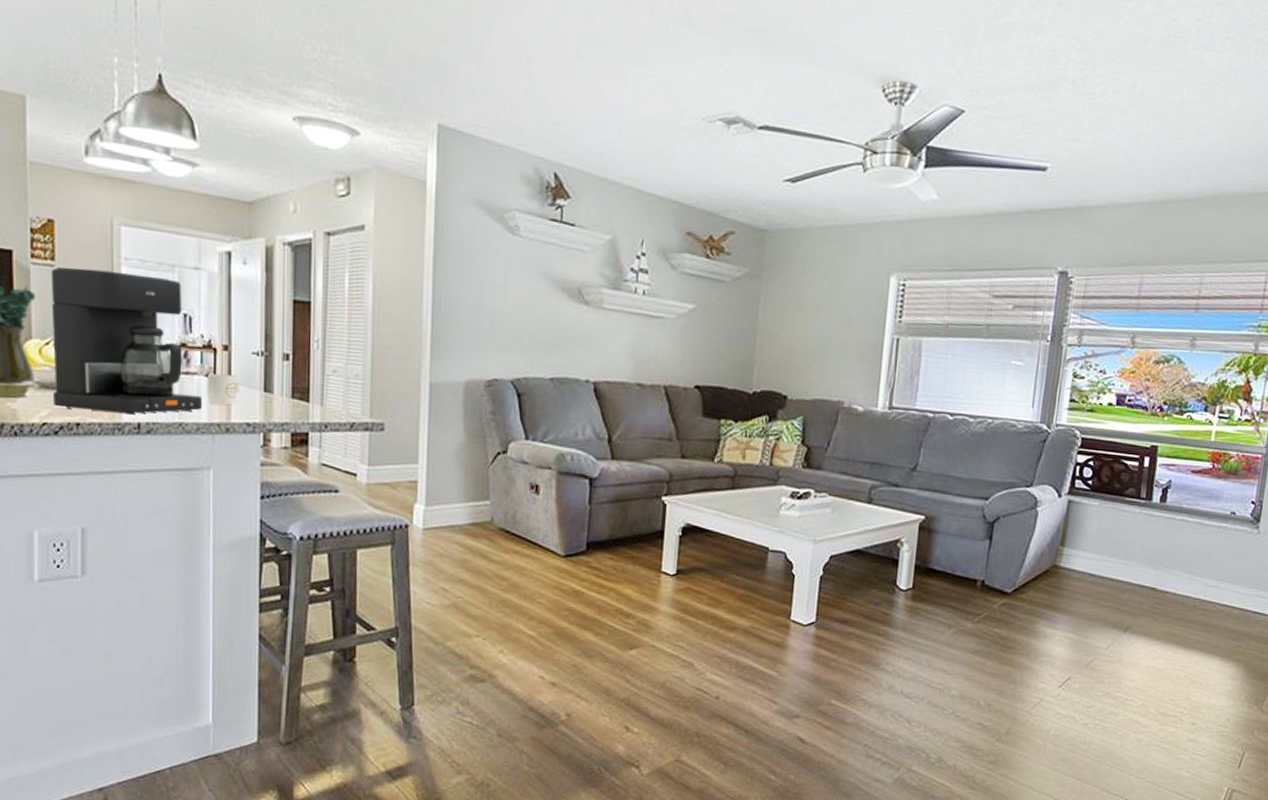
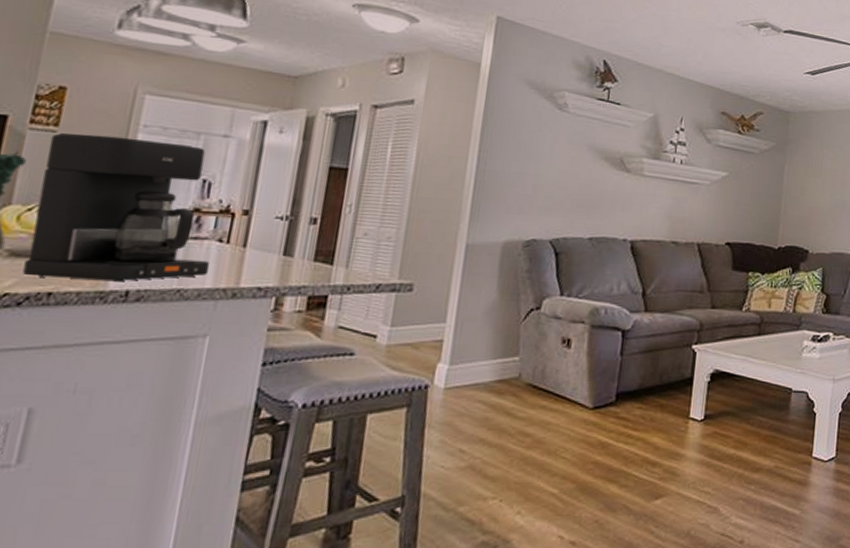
mug: present [206,373,241,406] -> none [215,238,257,271]

